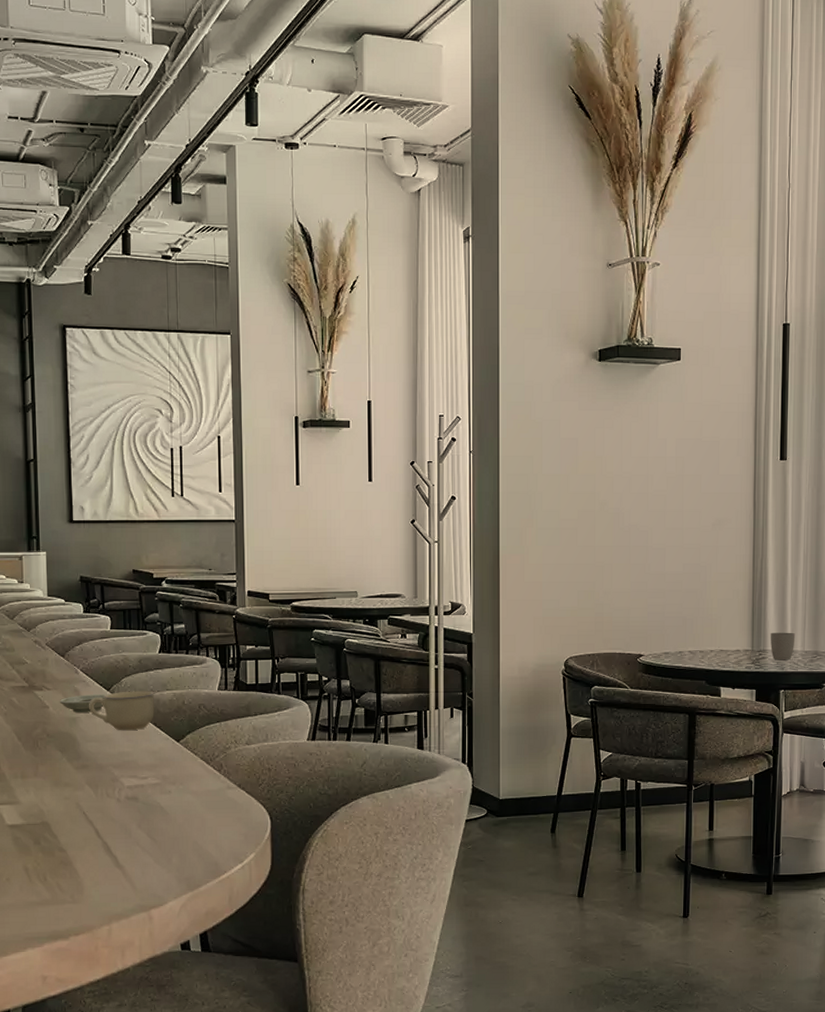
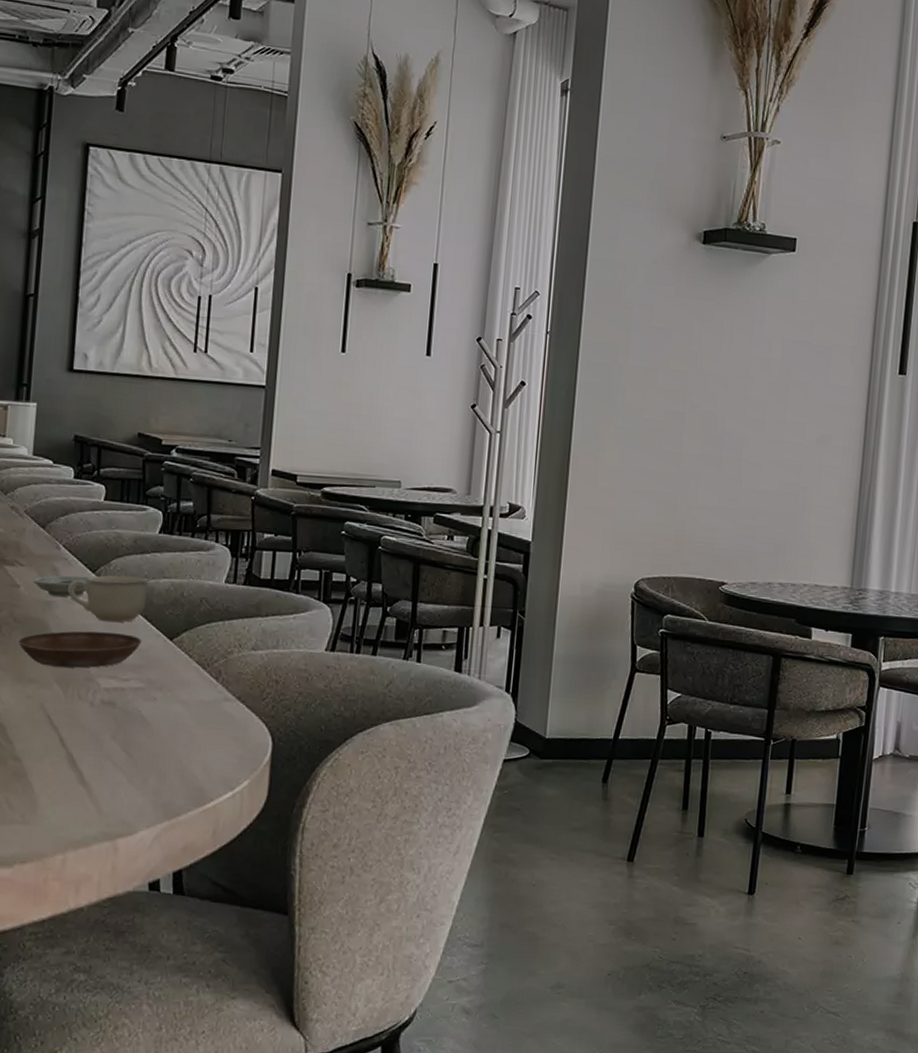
saucer: none [53,740,154,771] -> present [18,631,142,668]
cup: present [770,632,796,661] -> none [872,569,902,604]

